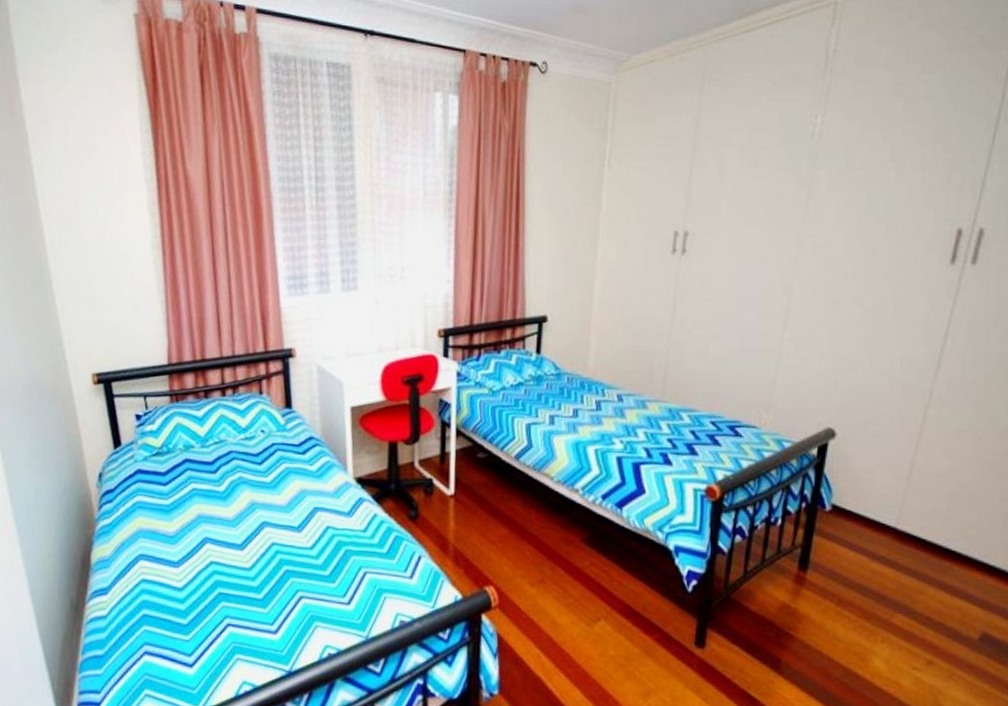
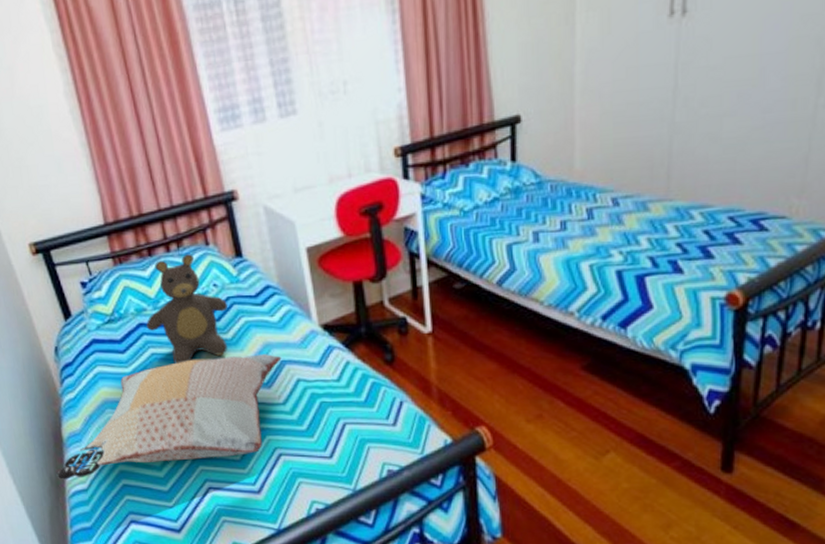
decorative pillow: none [78,497,315,605] -> present [57,354,282,480]
teddy bear: none [192,400,272,501] -> present [146,254,228,364]

